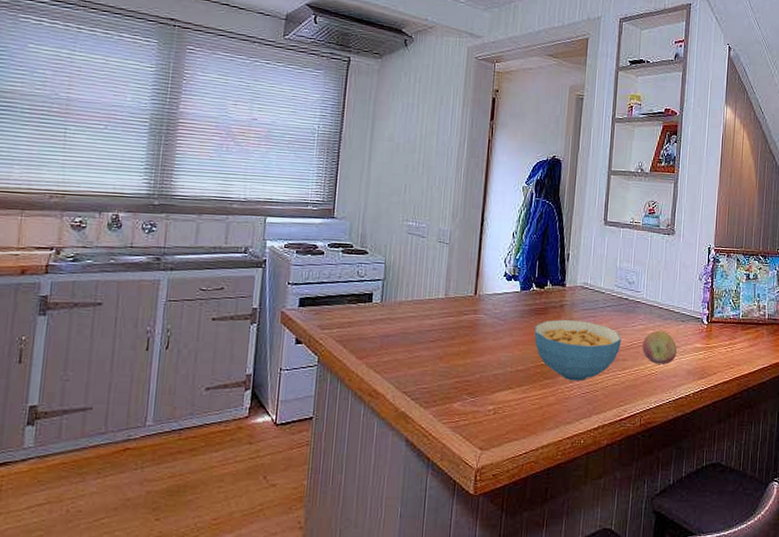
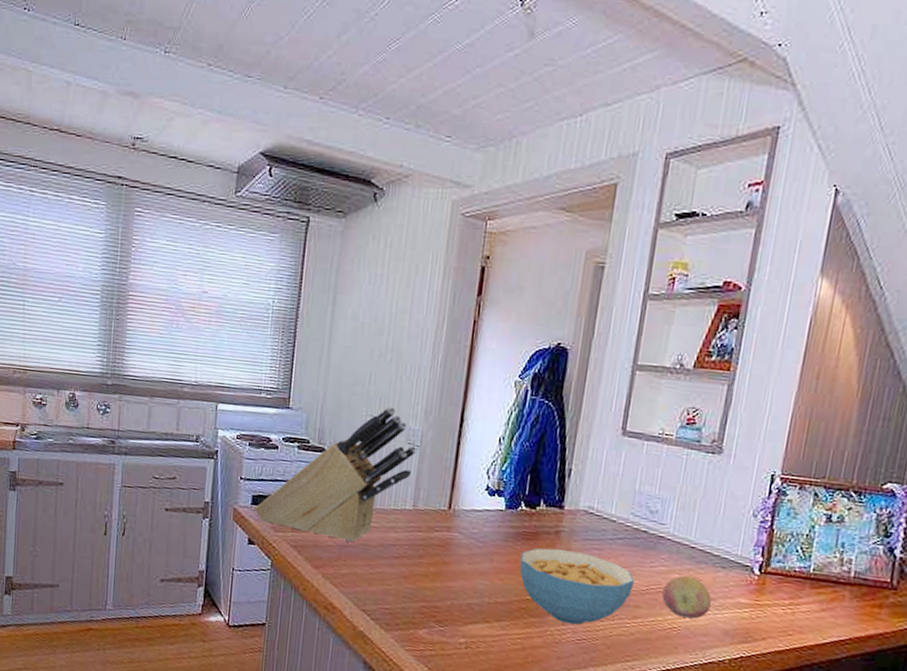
knife block: none [301,212,447,332] -> present [254,407,418,543]

